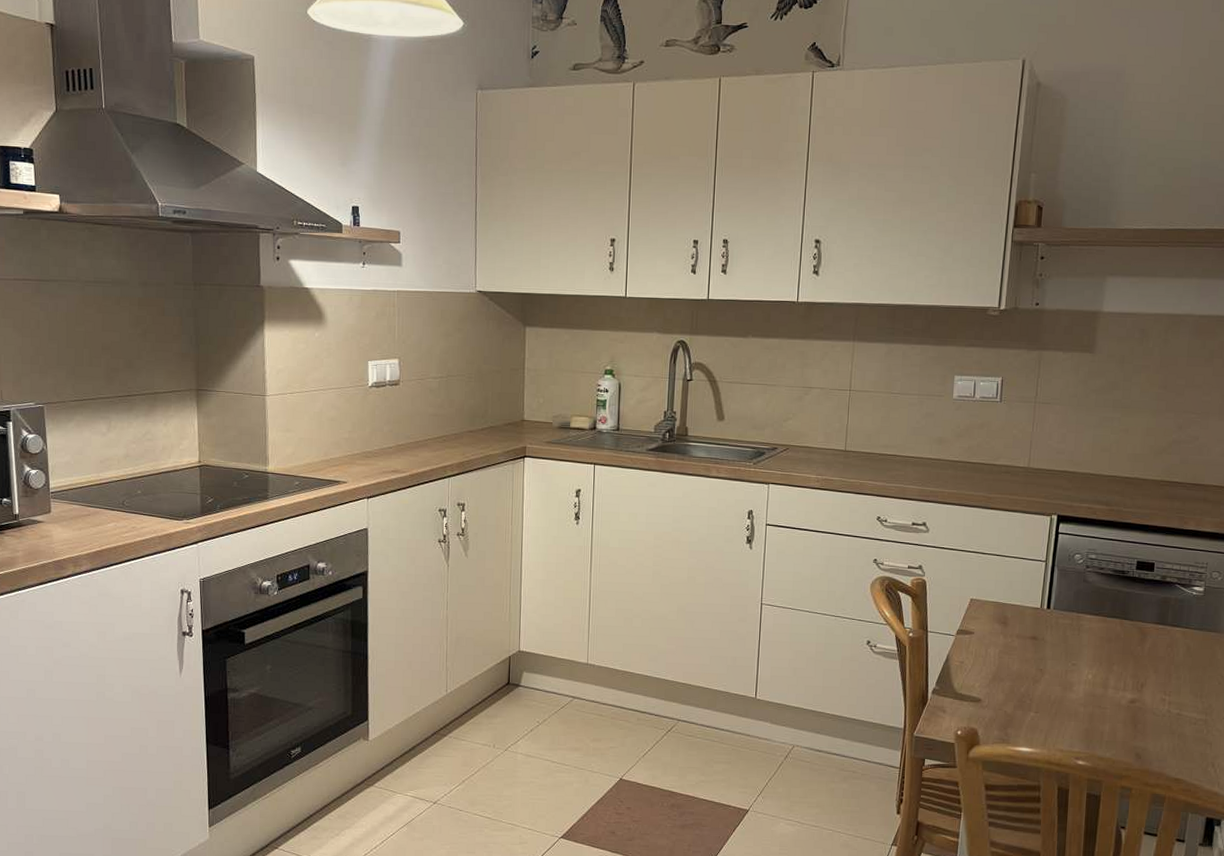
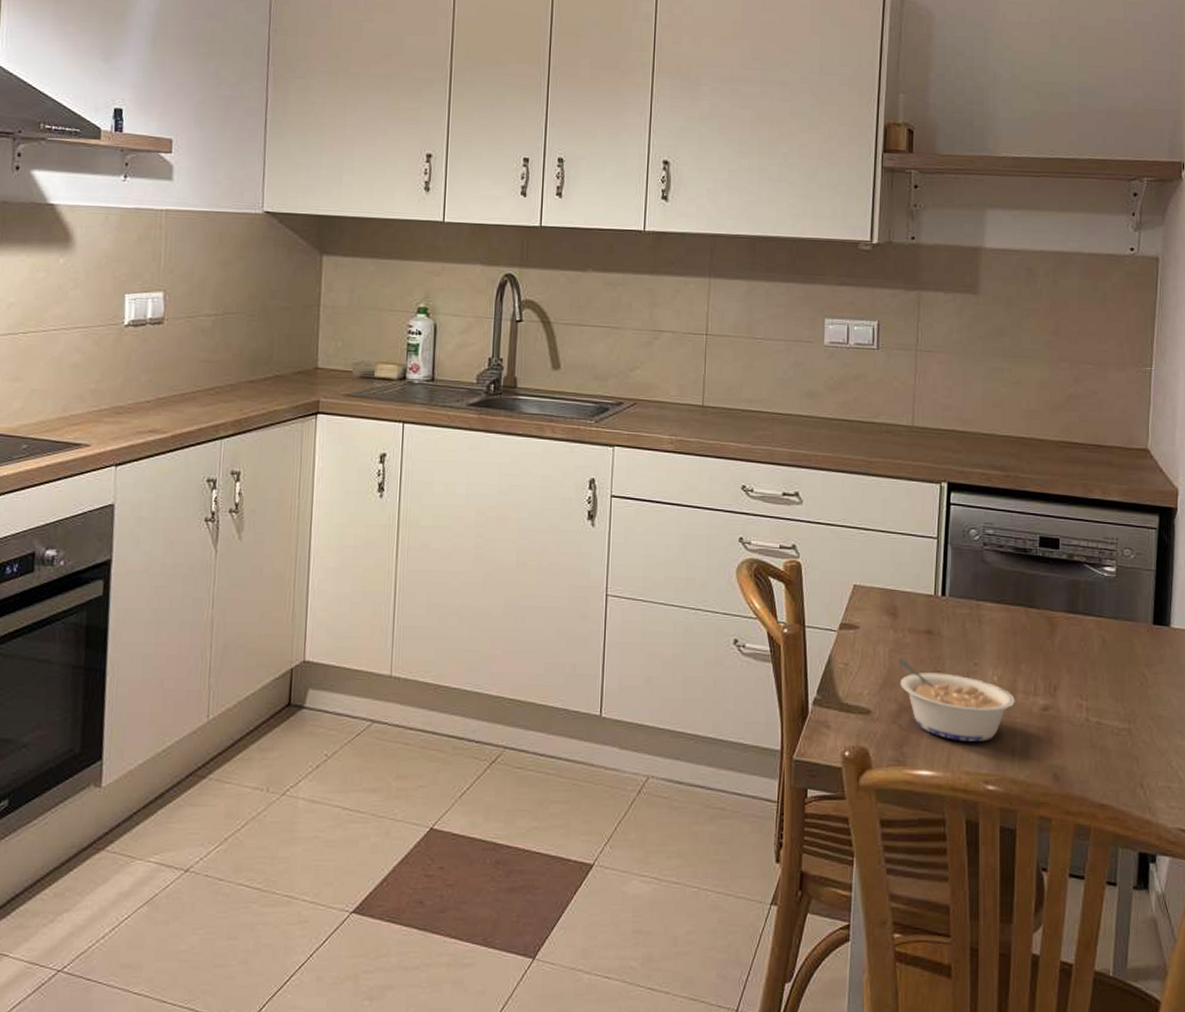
legume: none [1005,659,1106,726] -> present [897,659,1015,742]

